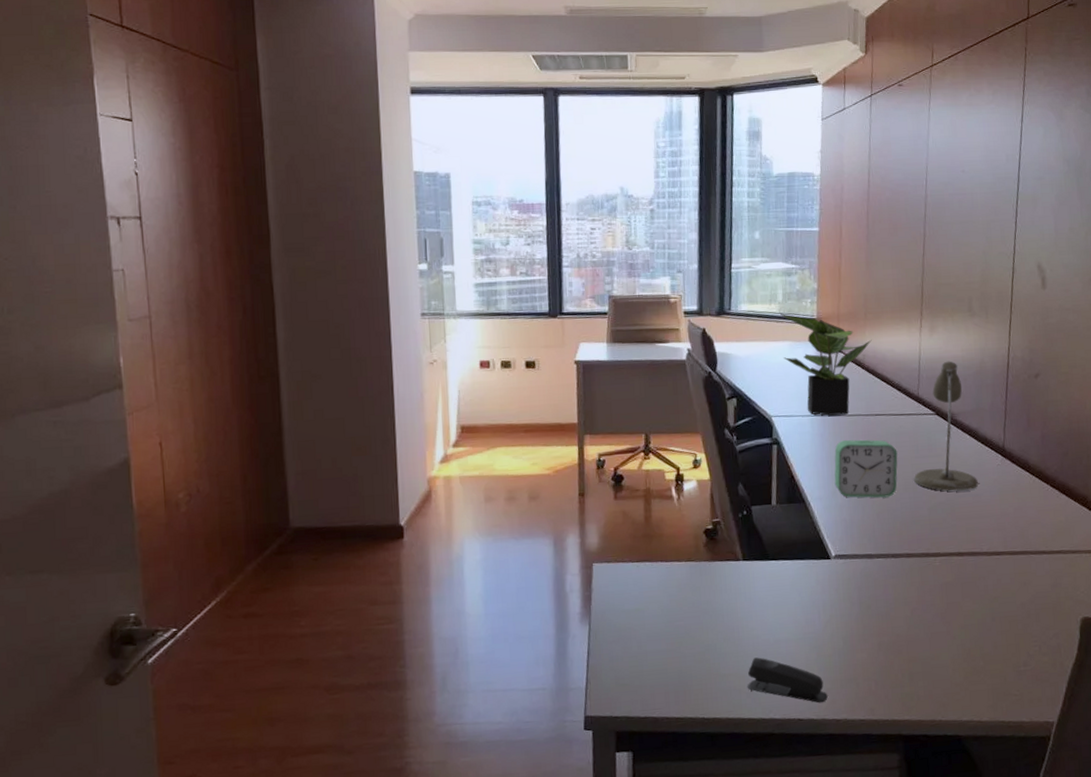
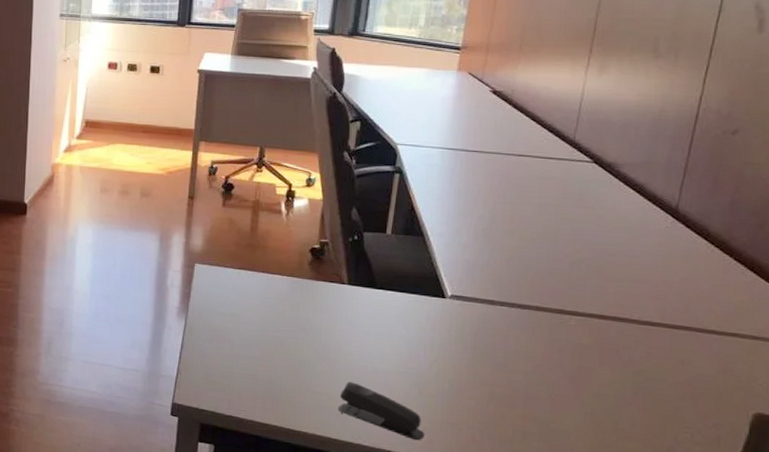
potted plant: present [780,313,872,416] -> none [418,38,525,151]
alarm clock: present [834,439,898,498] -> none [460,178,540,244]
desk lamp: present [913,361,978,491] -> none [555,105,637,251]

